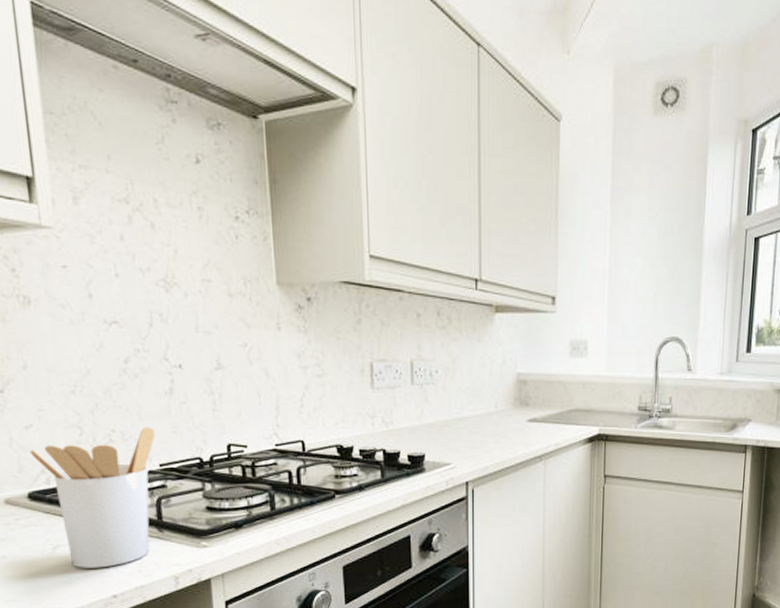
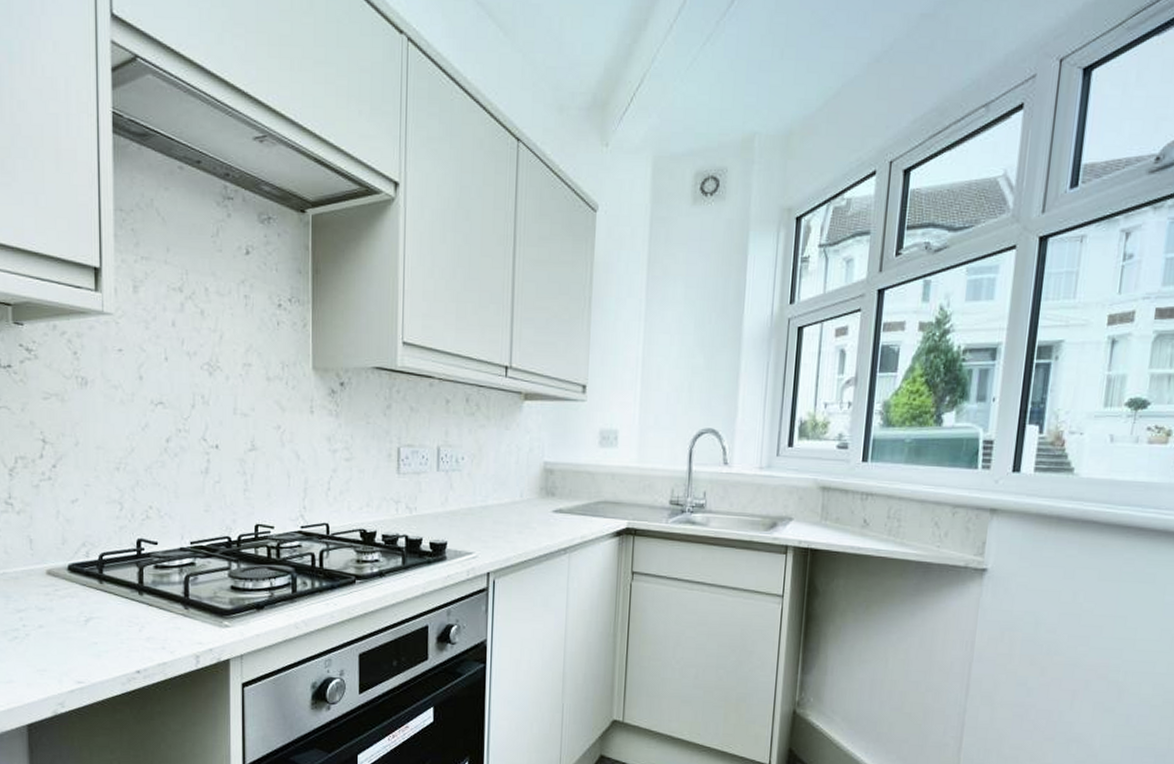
utensil holder: present [29,427,156,568] -> none [73,504,189,643]

